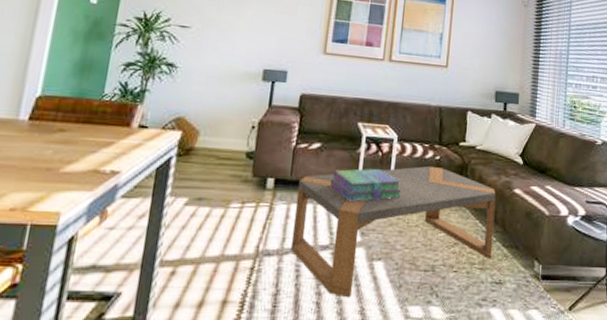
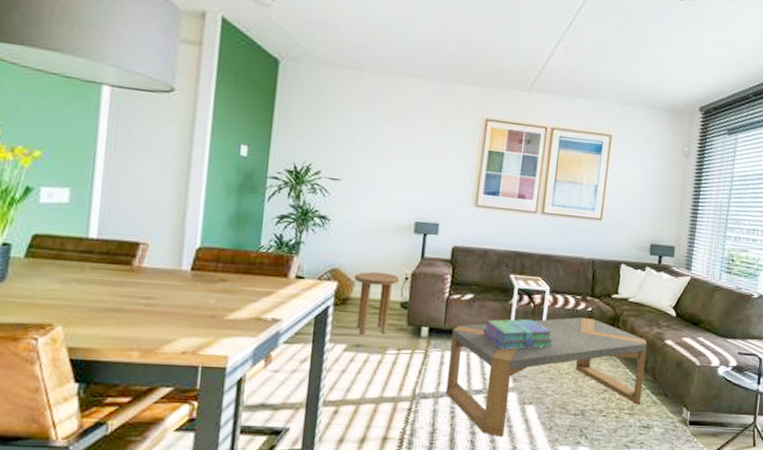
side table: none [199,120,246,187] -> present [354,272,400,335]

